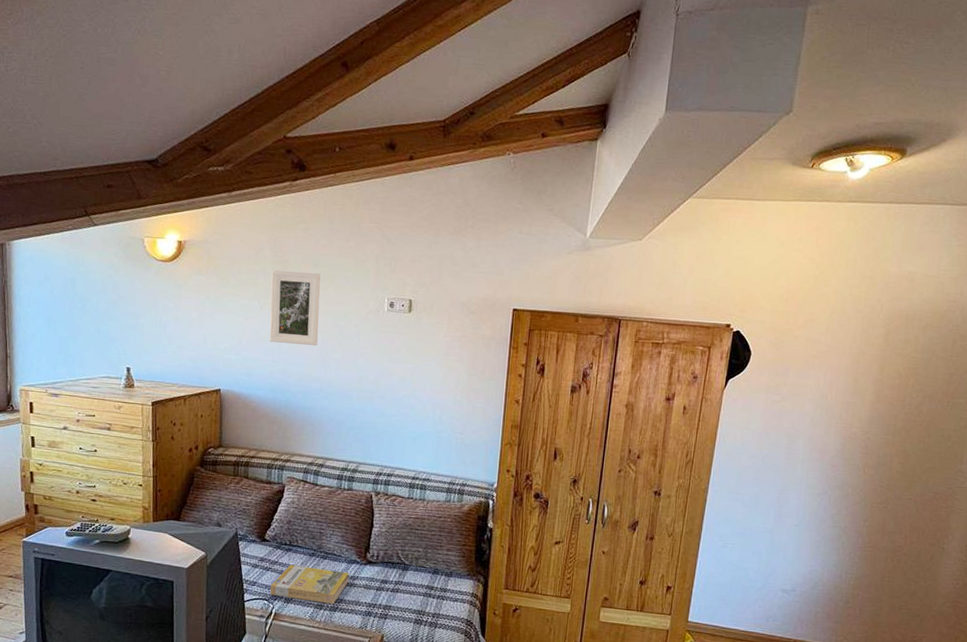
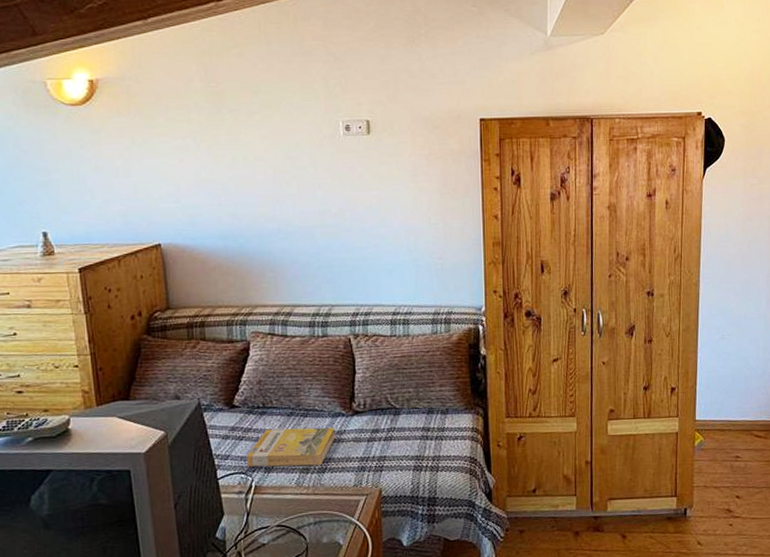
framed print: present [269,270,321,347] -> none [206,101,269,183]

